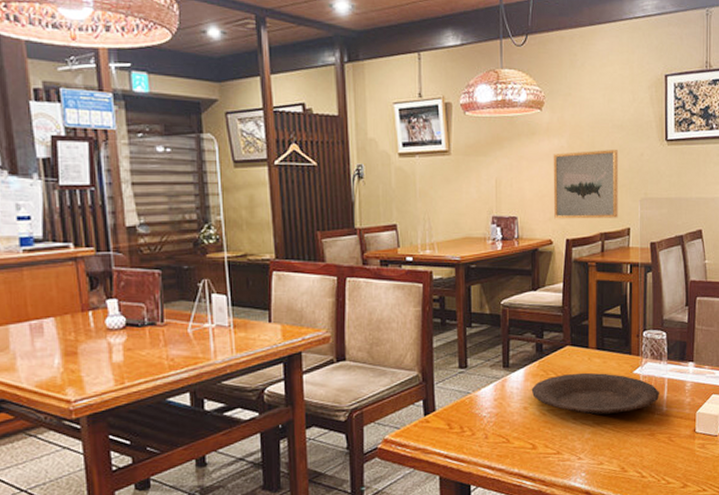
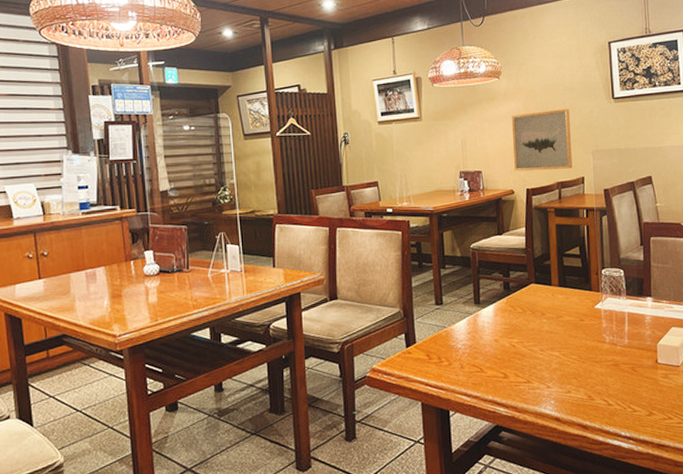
plate: present [531,372,660,415] -> none [501,308,621,347]

